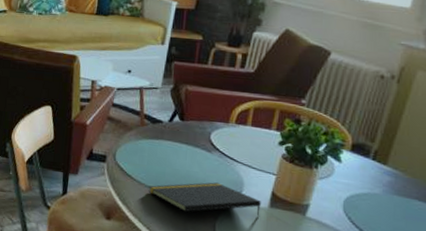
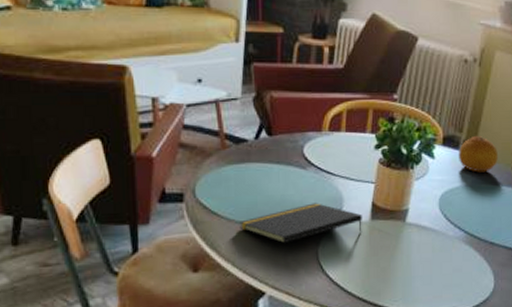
fruit: none [367,147,415,185] -> present [458,135,498,173]

